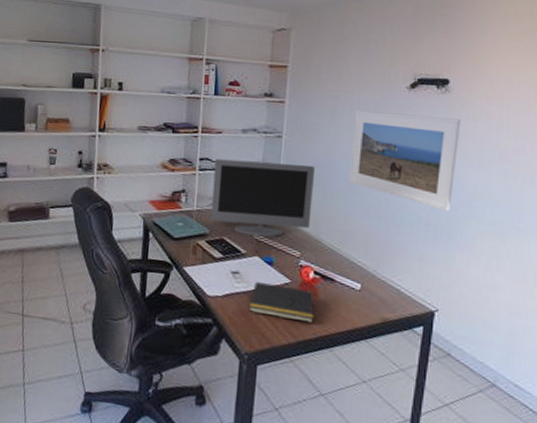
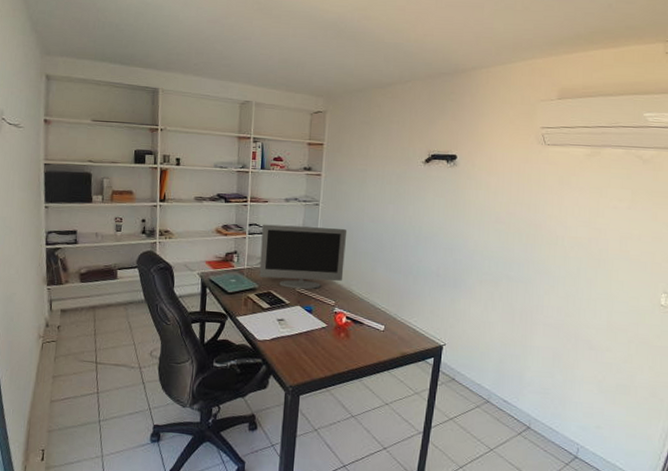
notepad: present [249,281,314,323] -> none [293,326,346,359]
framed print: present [348,111,461,212] -> none [374,182,466,265]

